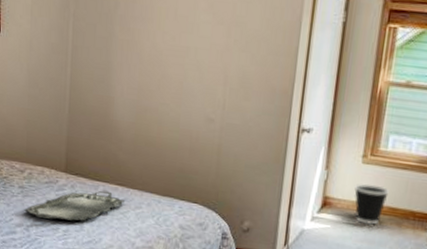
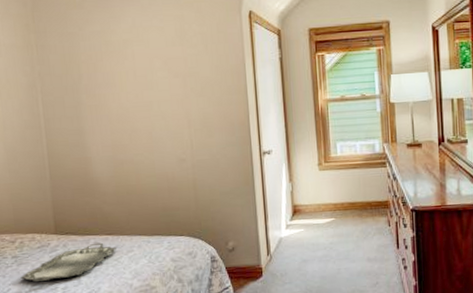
wastebasket: present [354,183,389,225] -> none [317,186,346,221]

